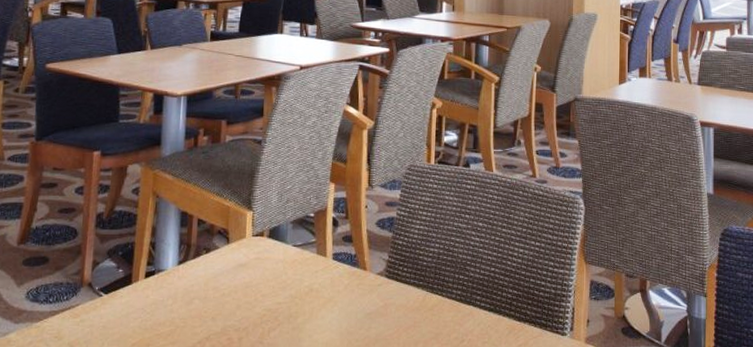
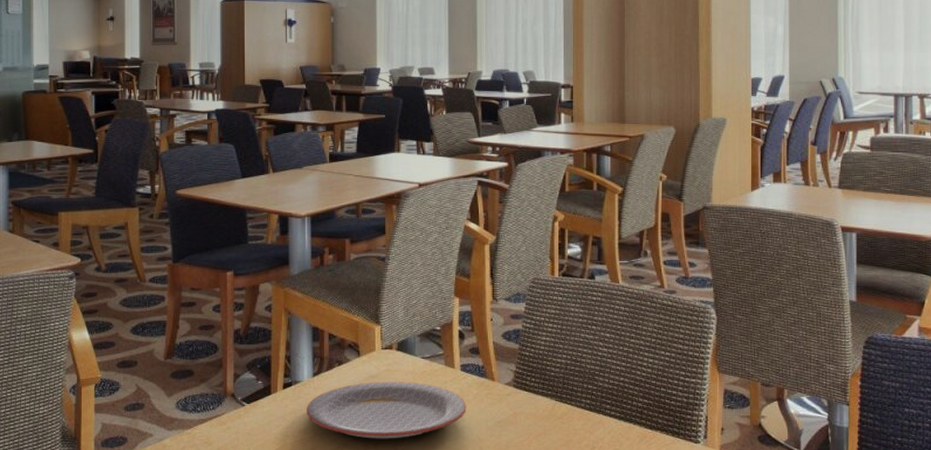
plate: none [168,270,337,332] -> present [307,381,467,439]

